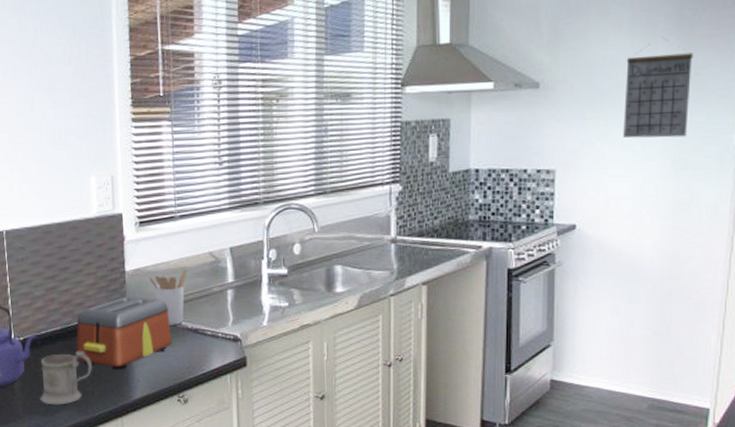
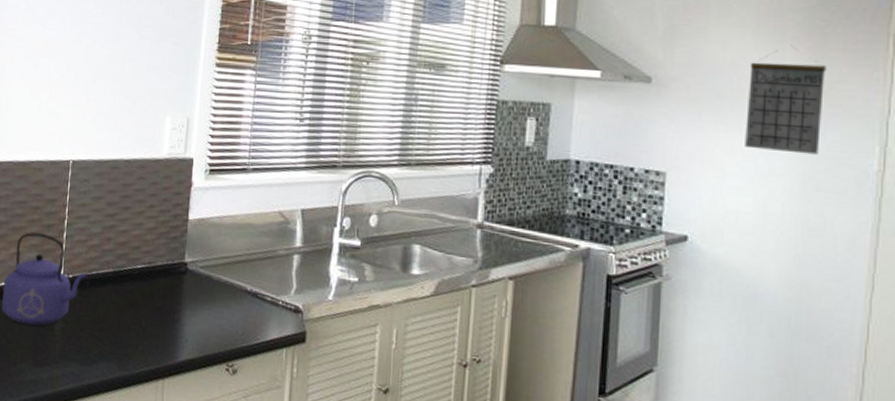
mug: present [40,352,93,405] -> none [79,298,140,356]
toaster: present [76,296,172,370] -> none [125,246,229,326]
utensil holder: present [148,269,187,325] -> none [211,226,254,285]

